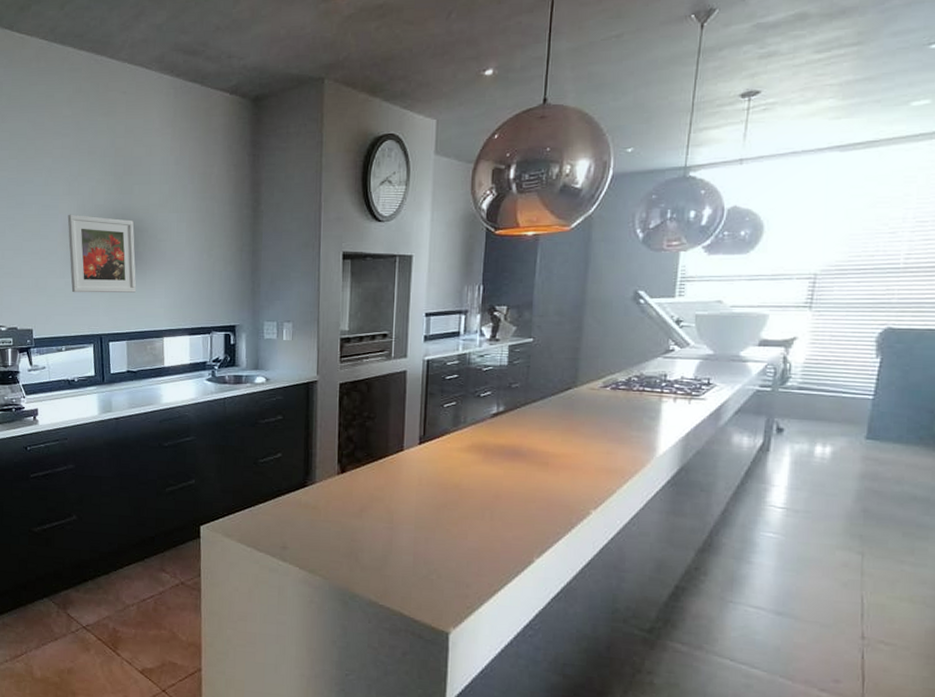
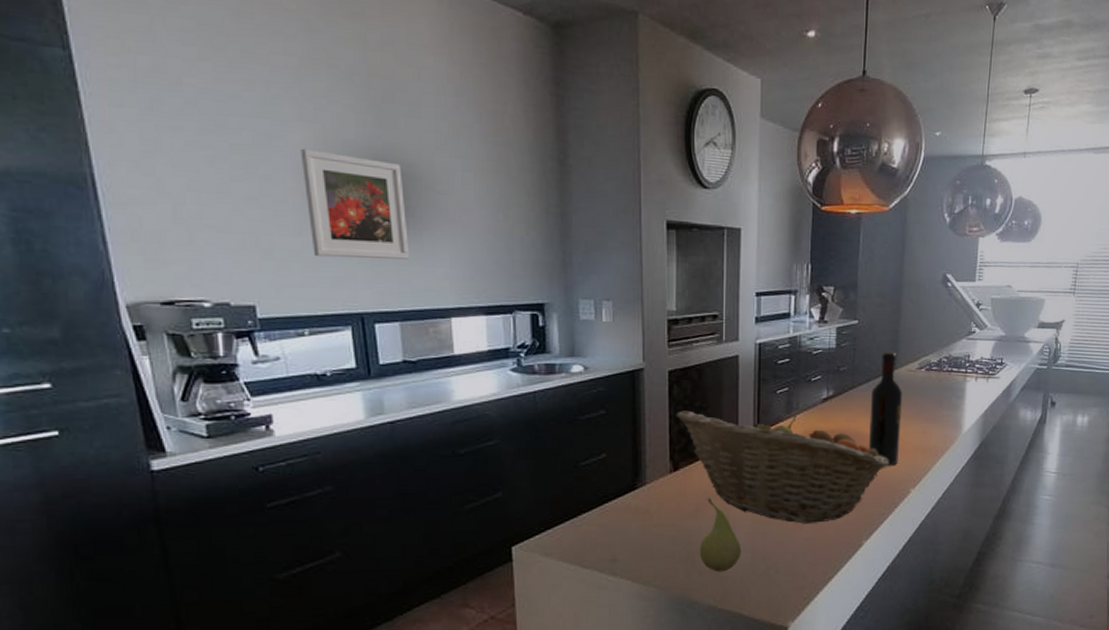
fruit basket: none [345,419,565,535] -> present [676,410,888,524]
fruit: none [362,499,404,571] -> present [699,497,742,572]
wine bottle: none [542,369,584,484] -> present [868,352,903,465]

